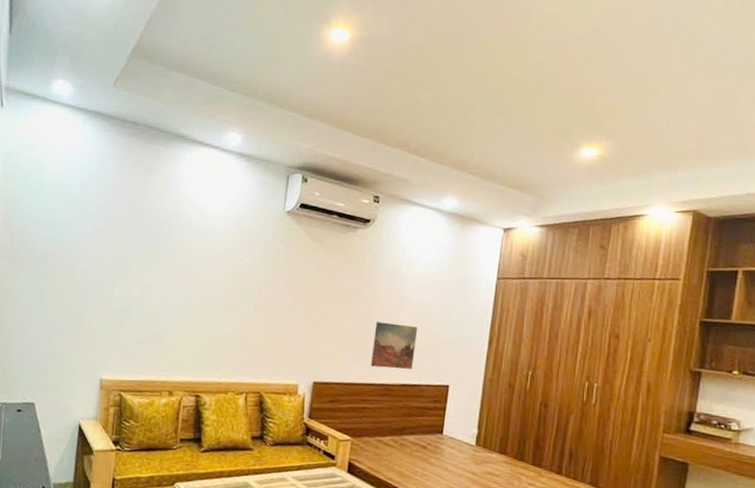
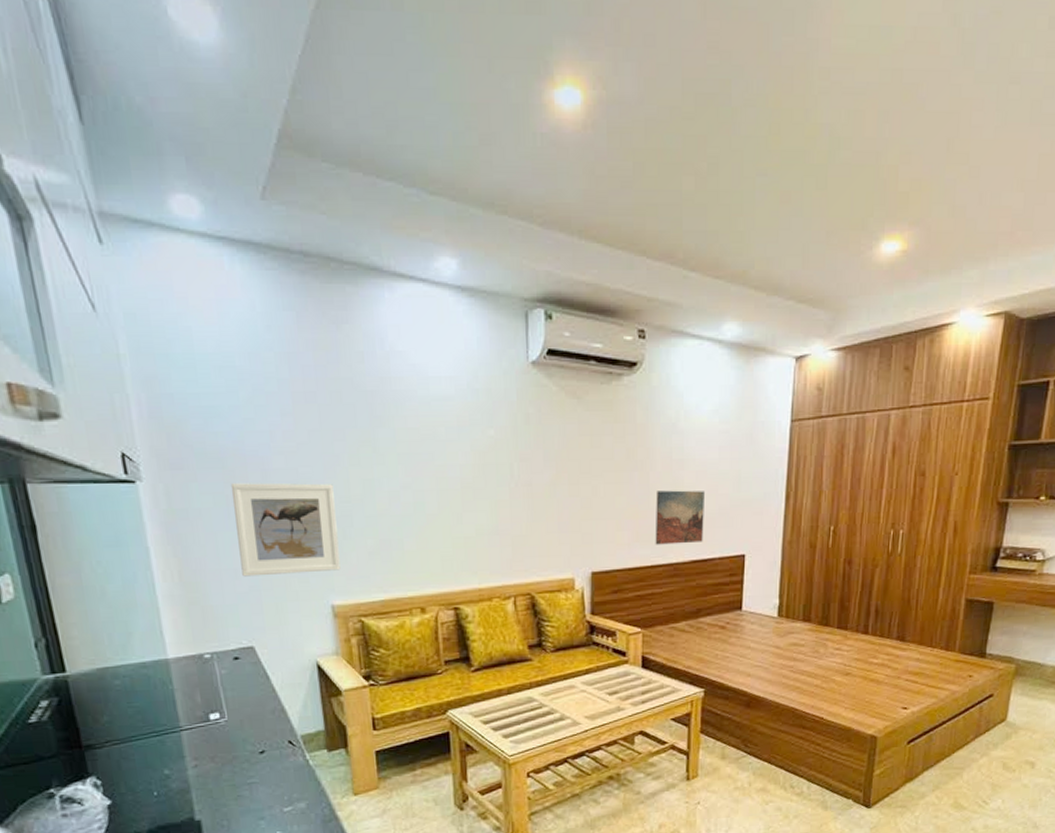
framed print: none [39,276,121,352] -> present [230,482,341,577]

